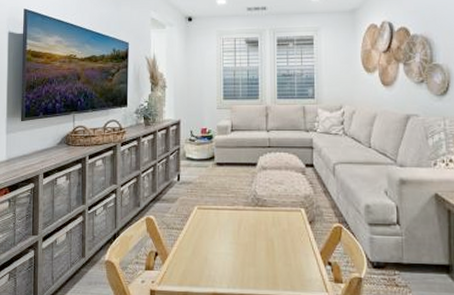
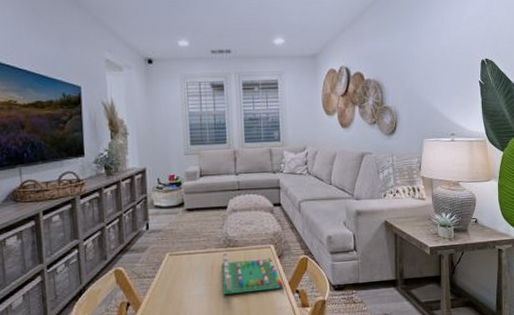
board game: none [249,211,315,258] -> present [222,252,284,295]

